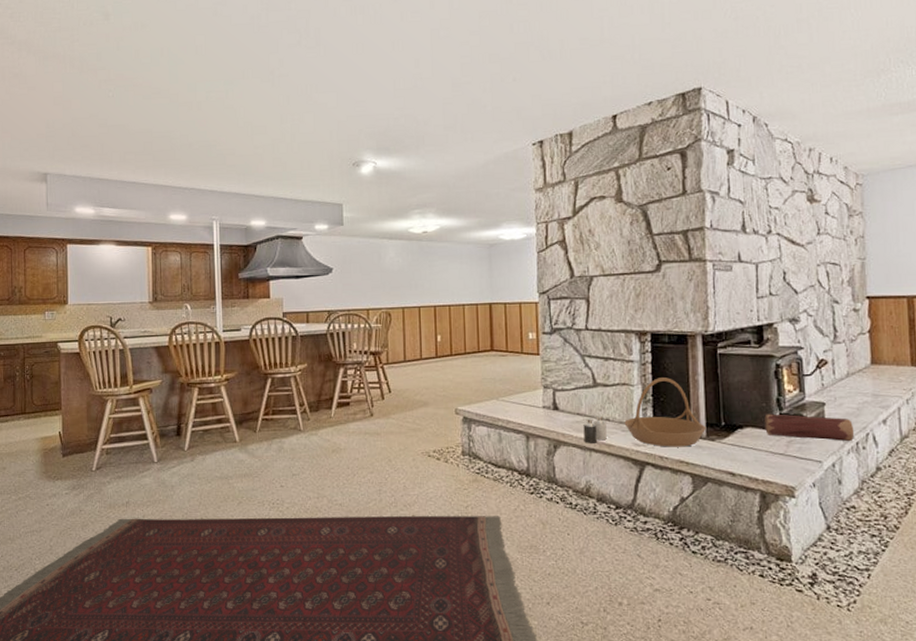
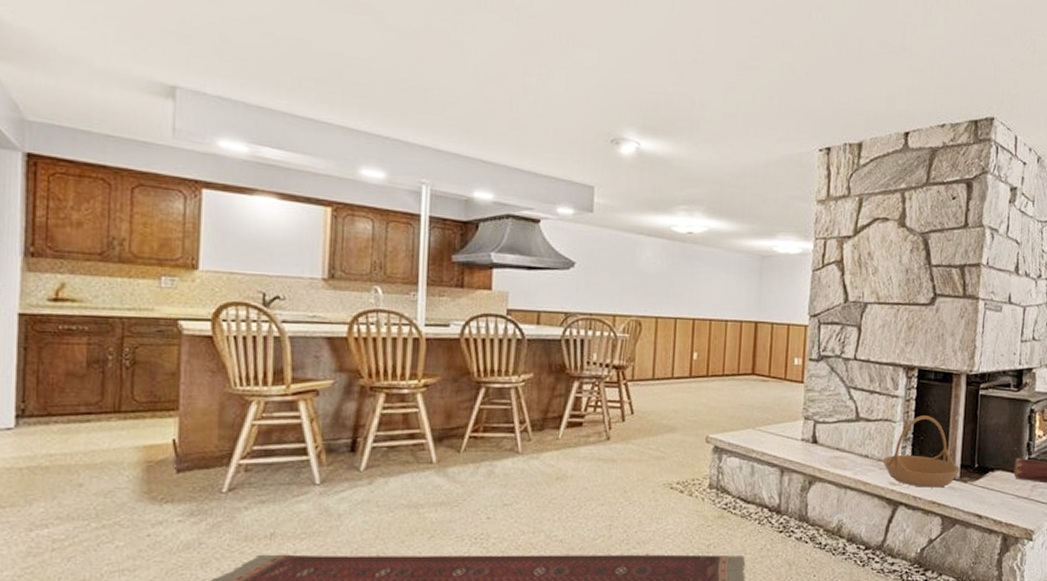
candle: present [583,416,607,443] -> none [840,451,865,481]

